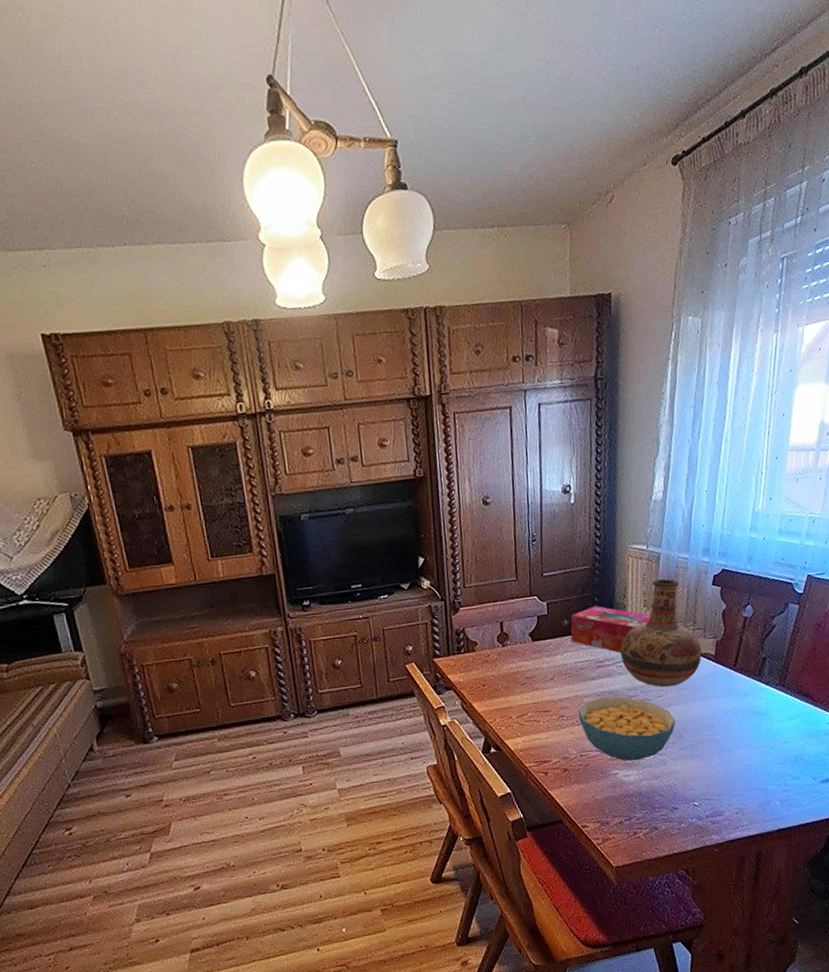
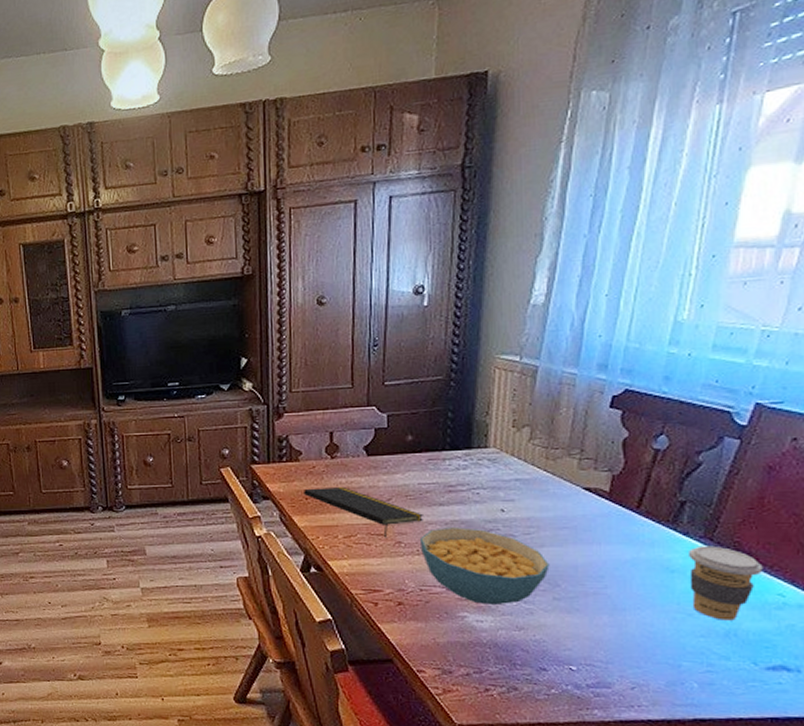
notepad: none [481,671,580,714] -> present [304,486,423,538]
tissue box: present [570,606,651,653] -> none [415,422,522,478]
vase: present [621,579,702,688] -> none [479,397,591,524]
coffee cup: none [770,690,817,749] -> present [689,545,763,621]

